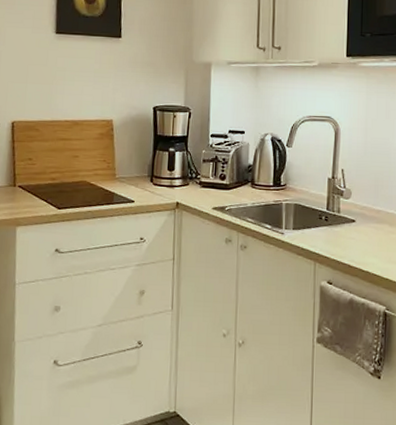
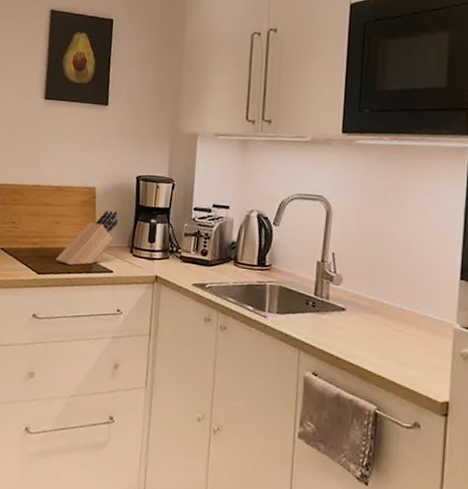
knife block: none [76,142,137,198] -> present [56,211,118,265]

